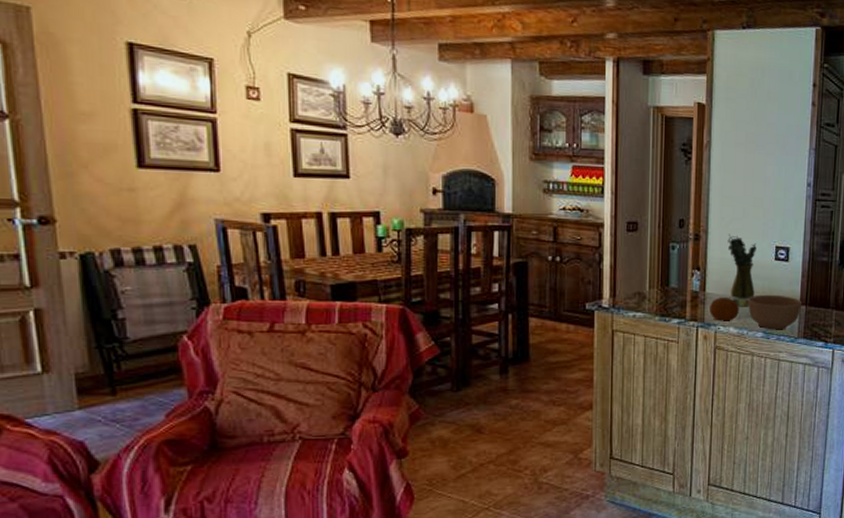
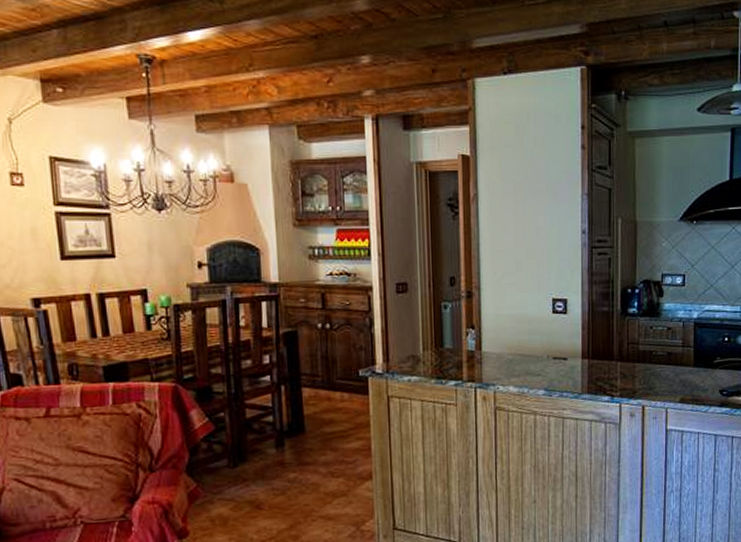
fruit: present [710,297,739,321] -> none [487,354,518,381]
vase: present [727,233,757,307] -> none [501,288,533,365]
bowl: present [748,294,802,330] -> none [527,349,584,387]

